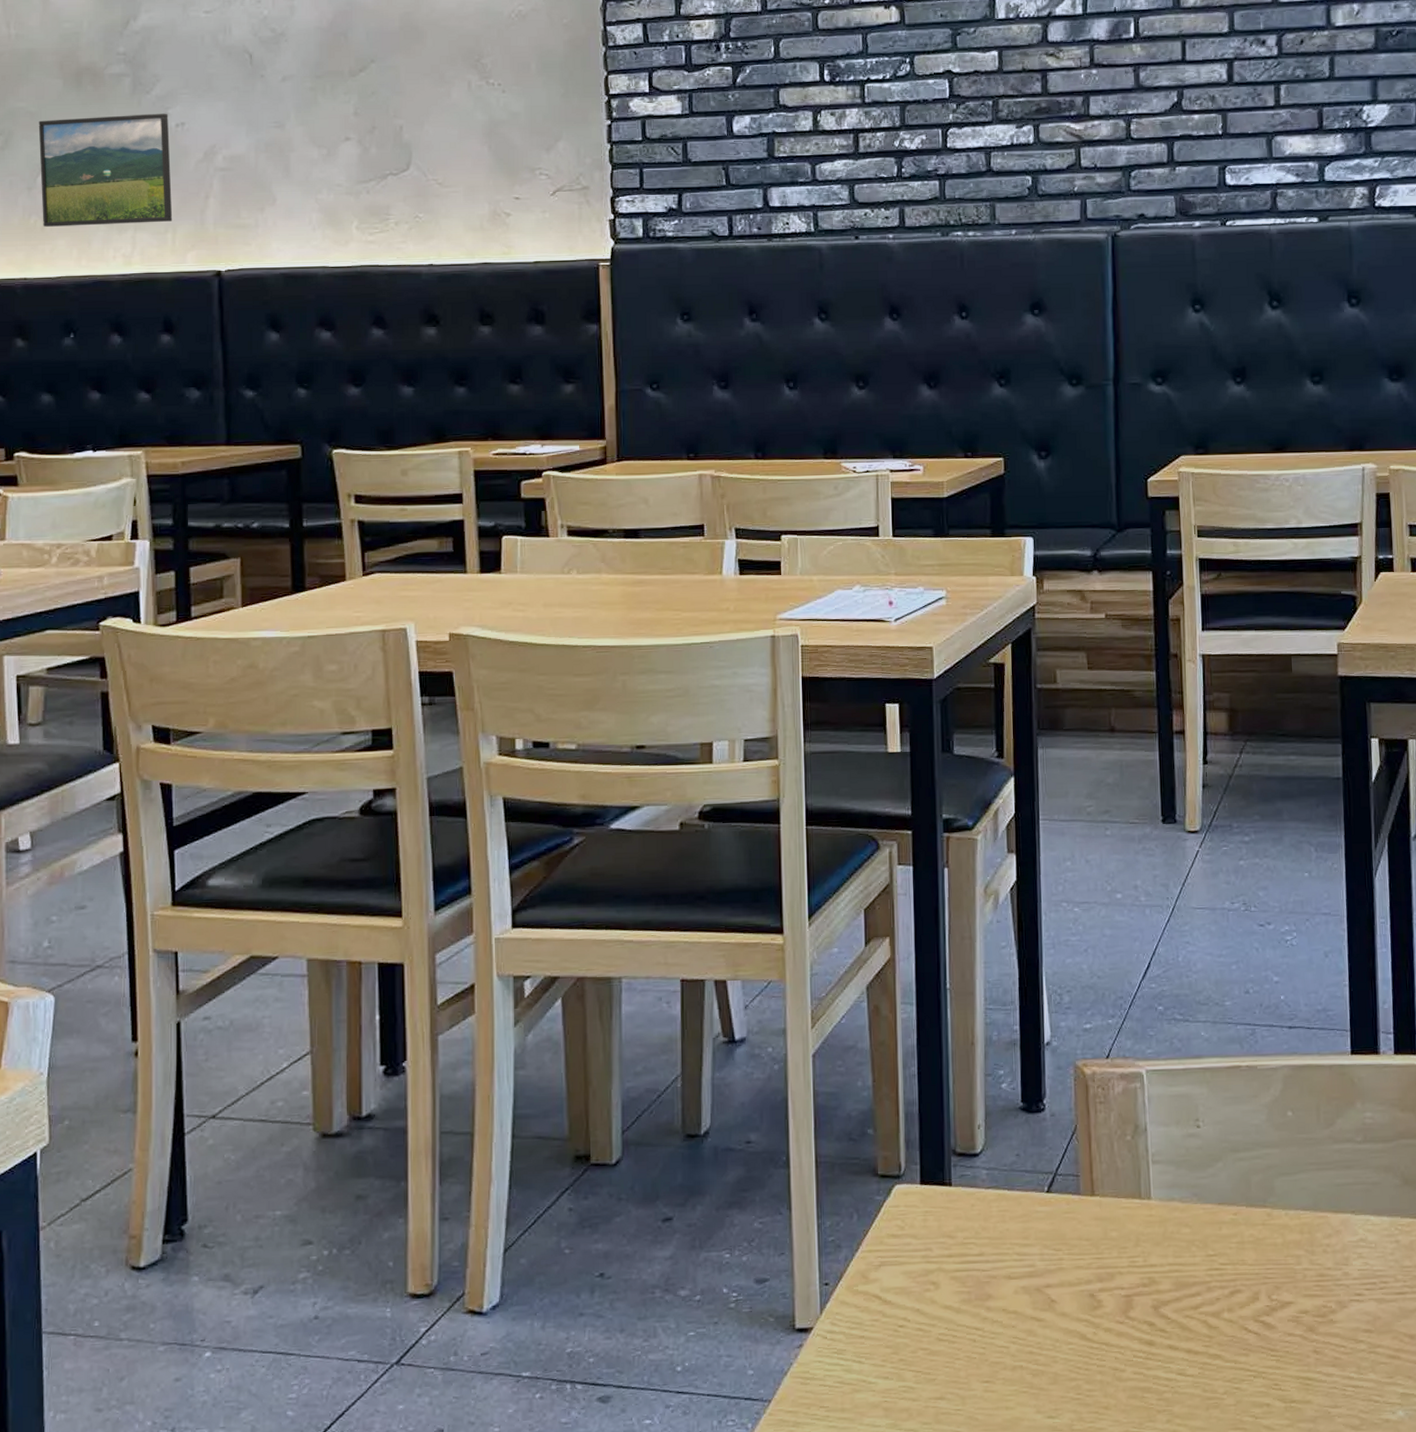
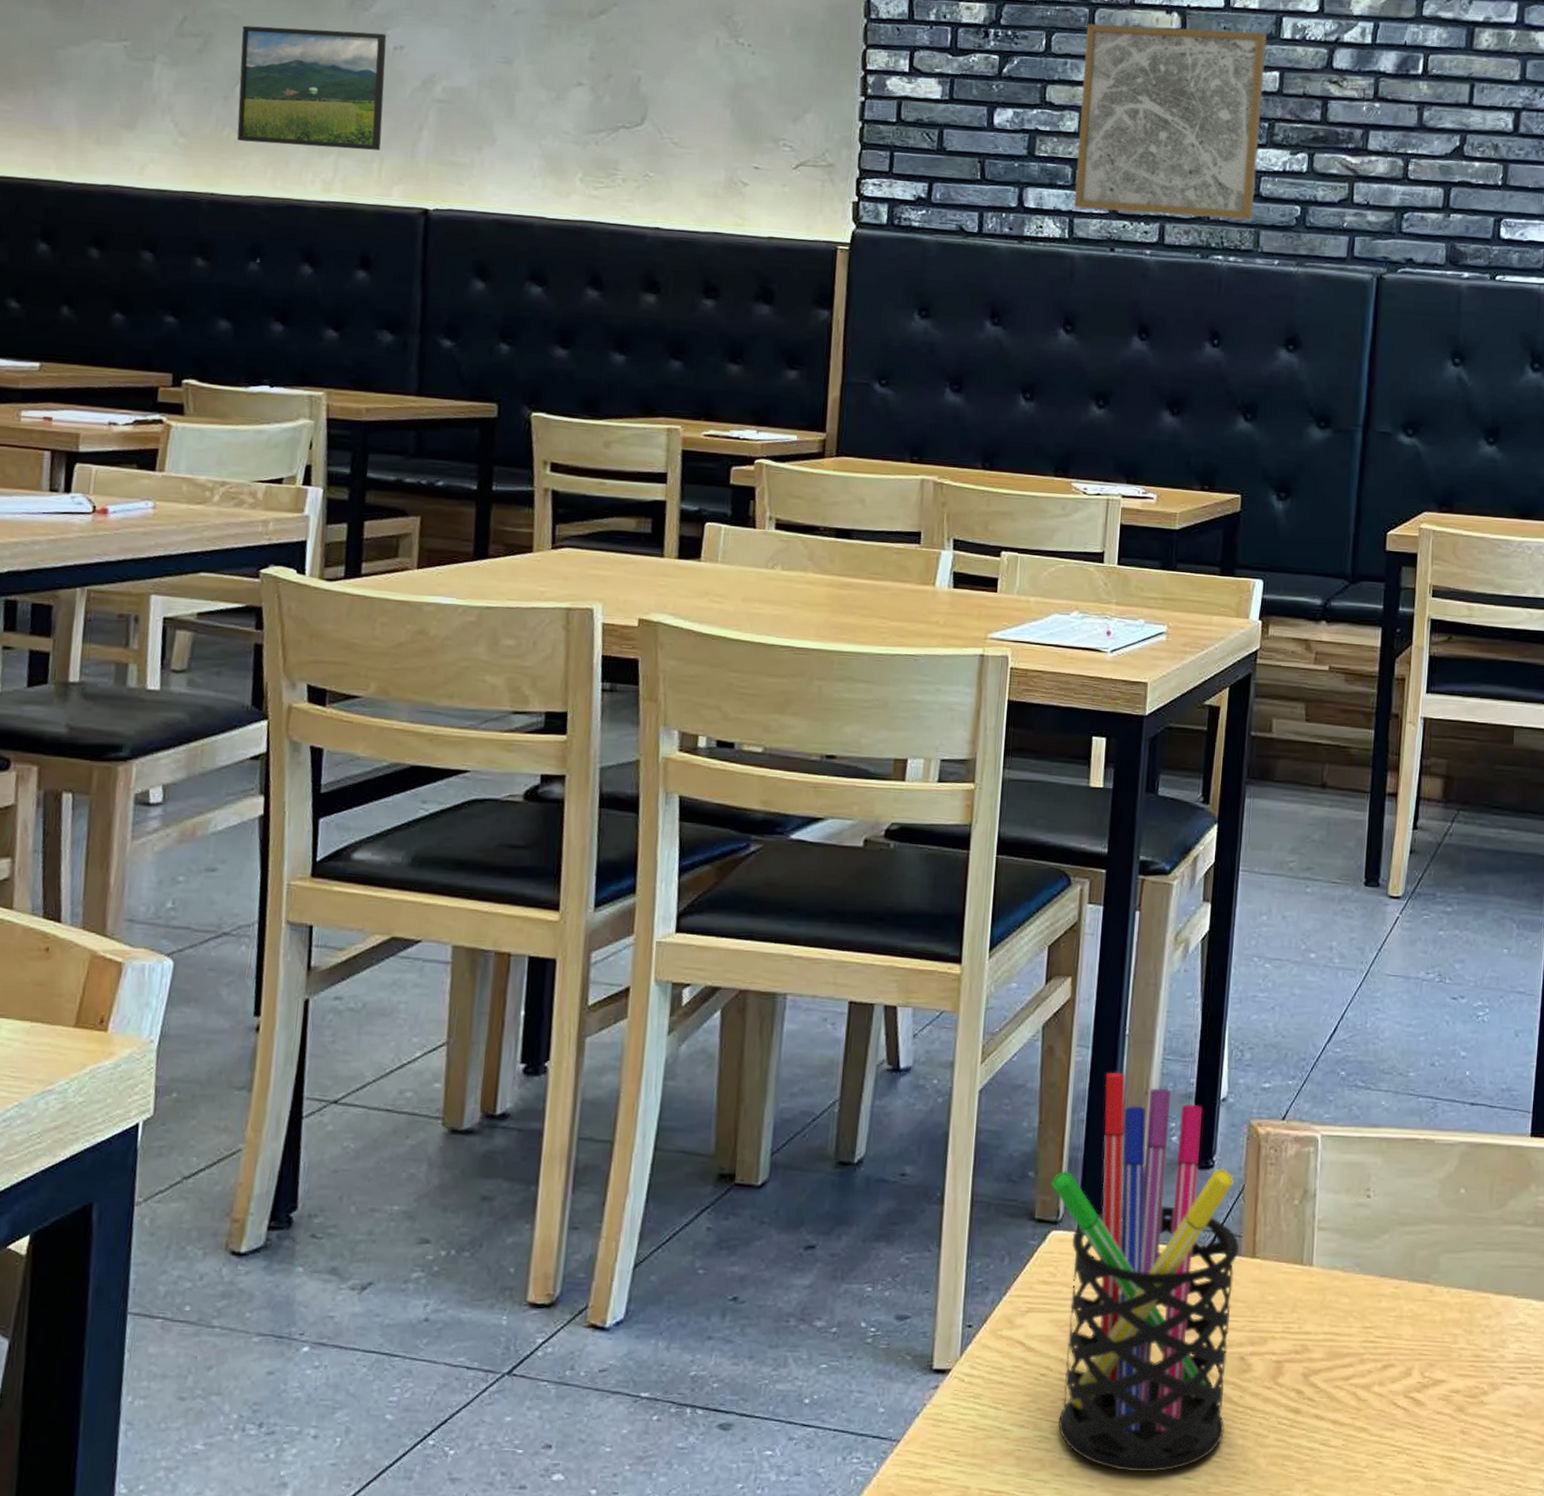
wall art: none [811,15,987,202] -> present [1074,23,1267,220]
pen holder: none [890,1025,1083,1416] -> present [1051,1071,1239,1473]

